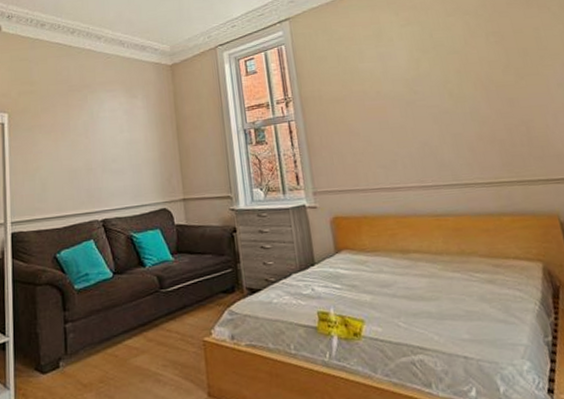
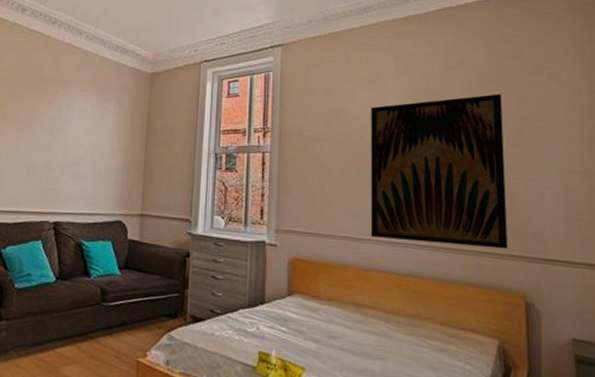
wall art: none [382,31,534,184] -> present [371,93,508,249]

